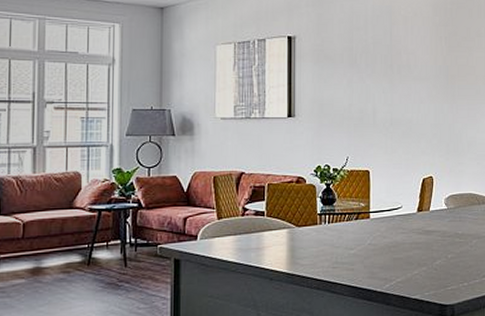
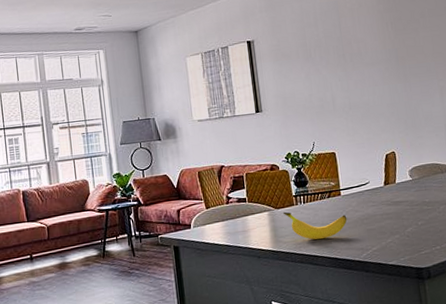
banana: none [303,230,374,265] -> present [282,211,348,240]

